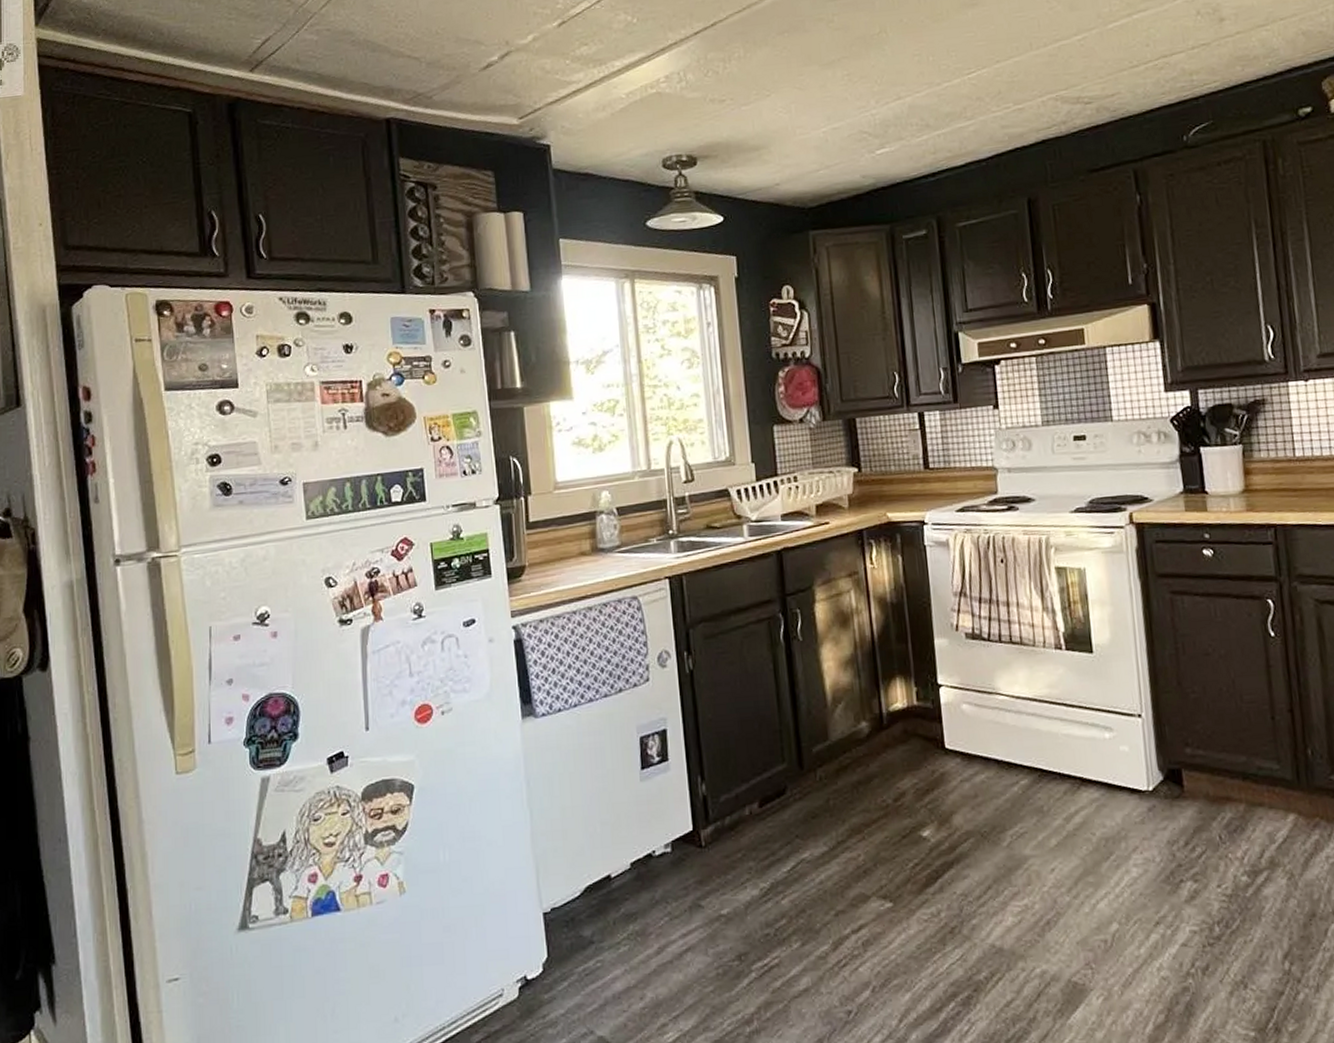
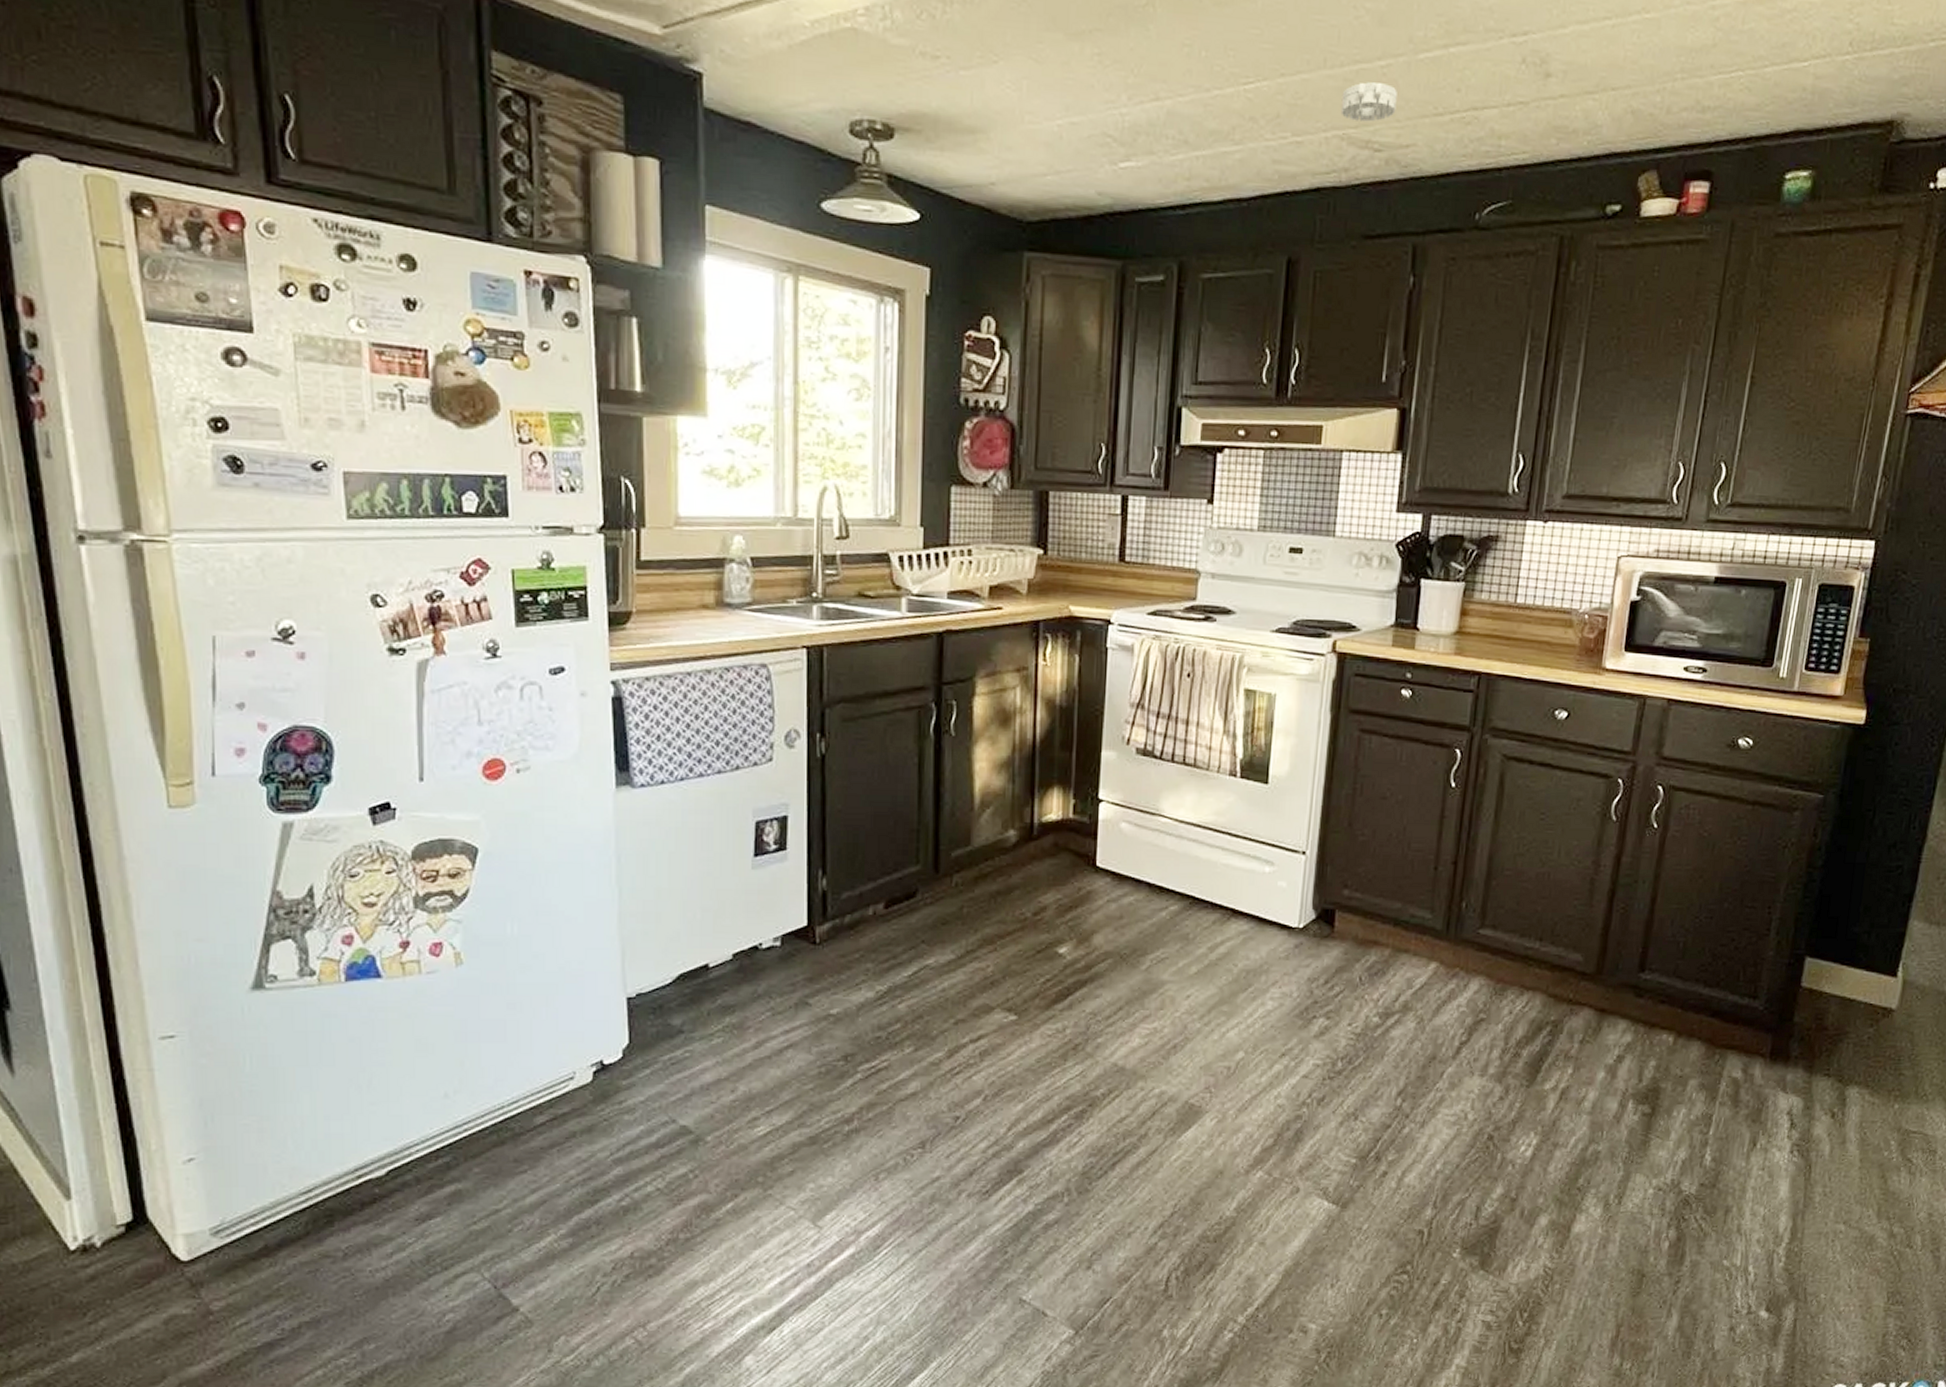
smoke detector: none [1049,51,1098,85] -> present [1340,81,1397,122]

